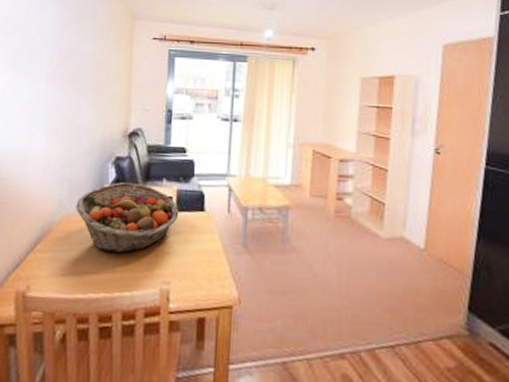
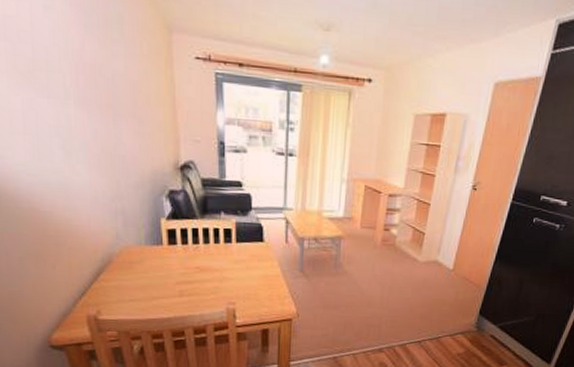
fruit basket: present [75,182,179,254] -> none [134,215,239,280]

